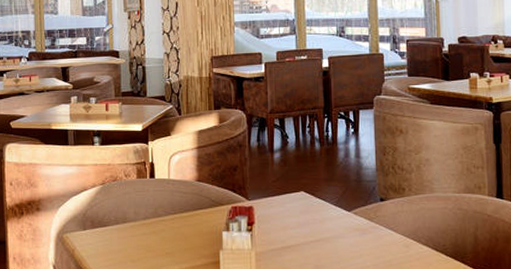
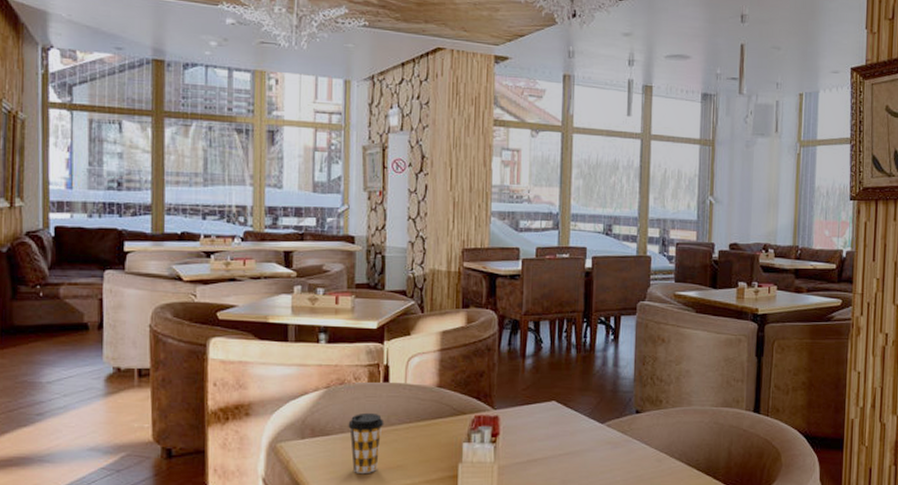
coffee cup: none [122,205,153,260] -> present [348,412,384,473]

